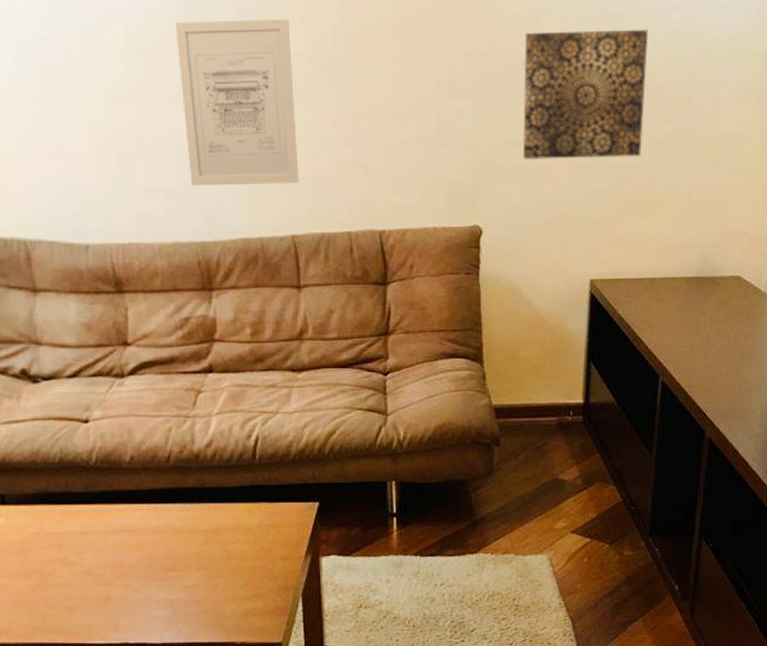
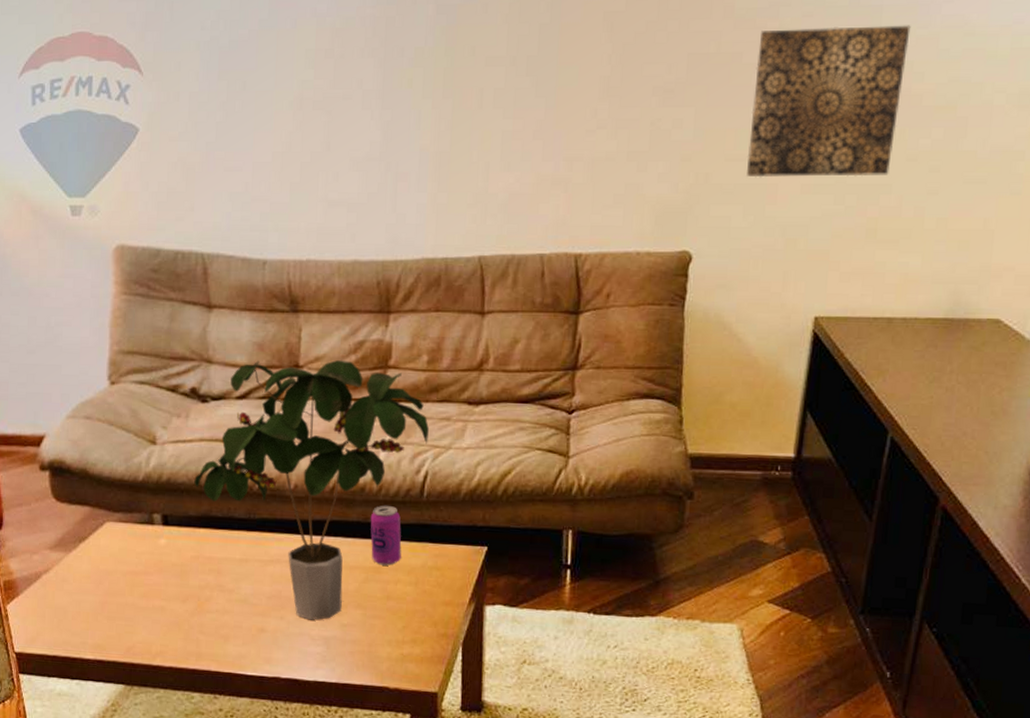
potted plant: none [30,336,257,585] -> present [194,360,429,620]
wall art: present [175,19,299,186] -> none [370,18,493,200]
beverage can: none [206,470,239,527] -> present [370,505,402,566]

